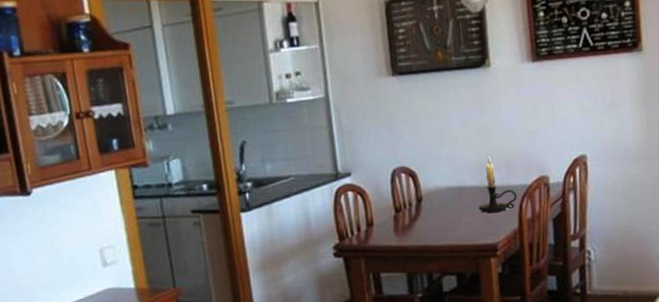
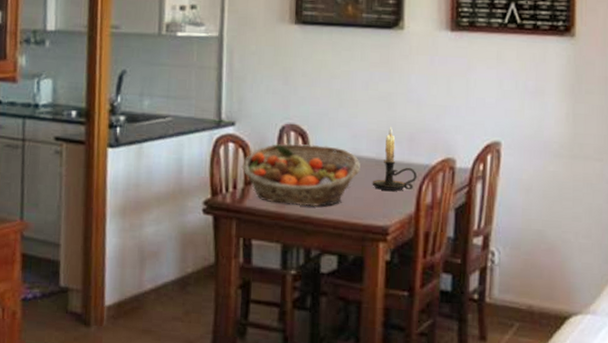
fruit basket: none [362,181,467,239] -> present [241,143,360,207]

